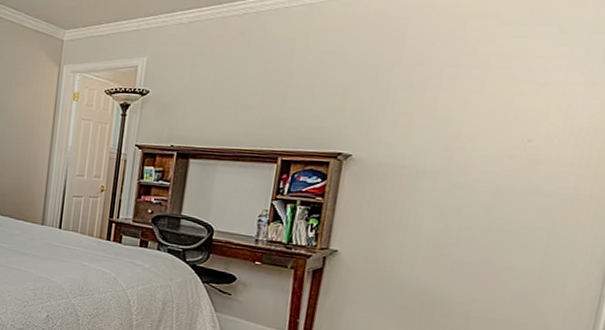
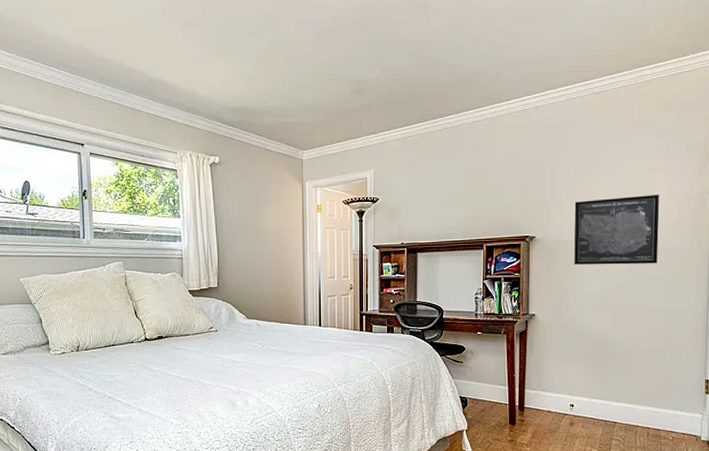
wall art: none [403,116,548,208] -> present [574,195,660,265]

